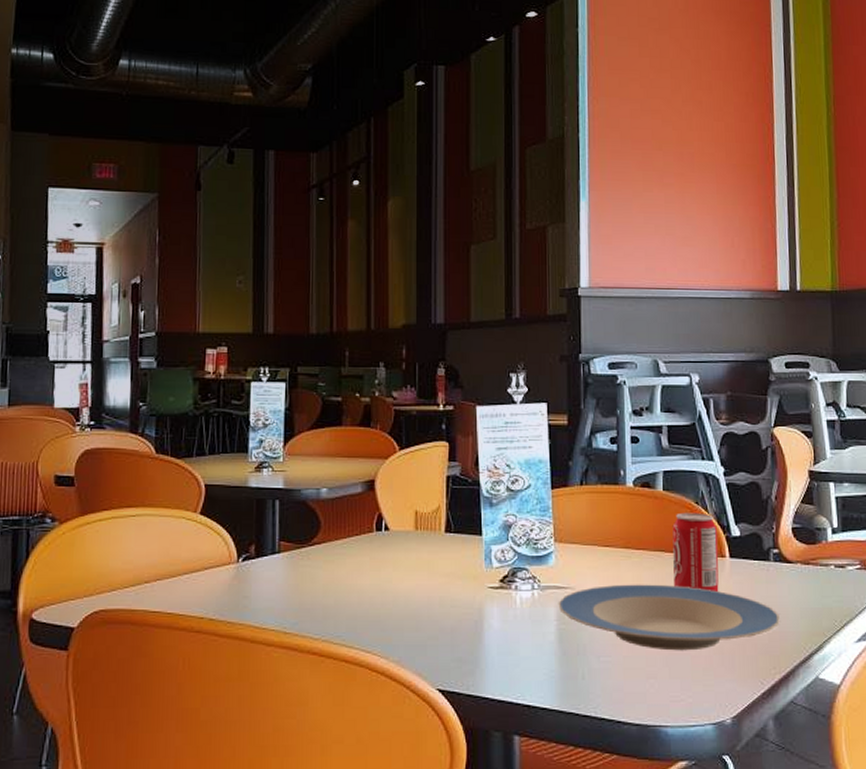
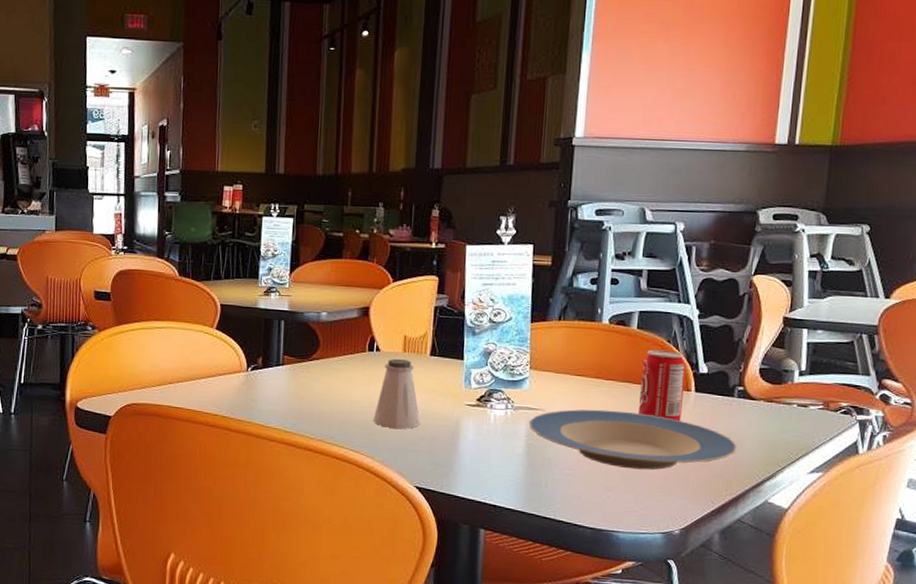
saltshaker: none [385,537,439,621] -> present [373,358,420,429]

